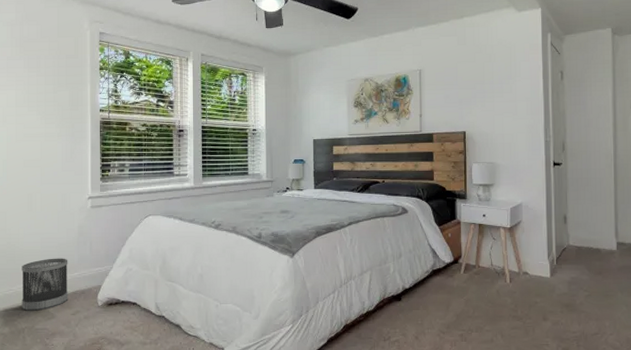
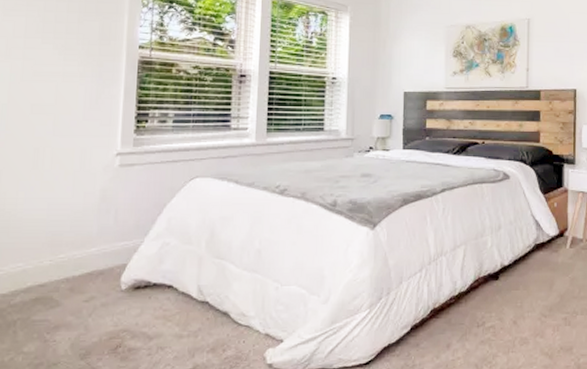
wastebasket: present [22,258,68,311] -> none [14,229,84,297]

